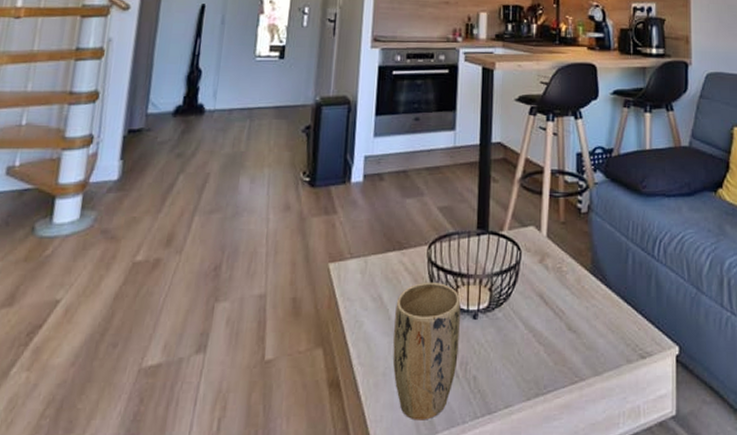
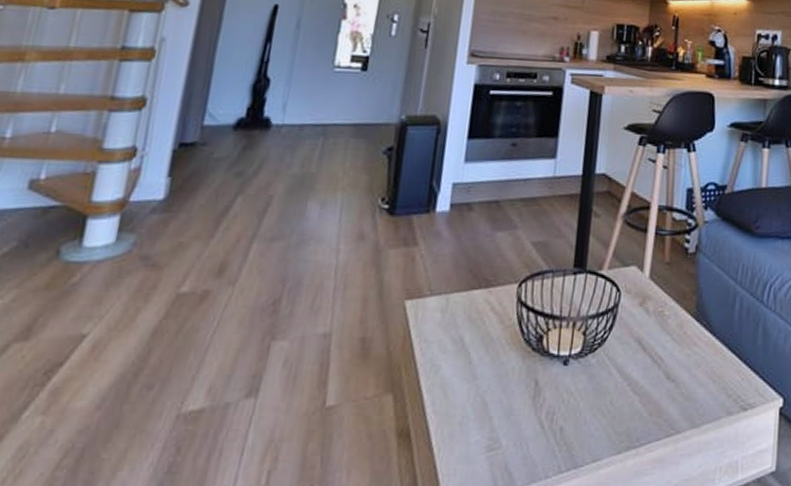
plant pot: present [392,281,461,421] -> none [471,323,551,475]

